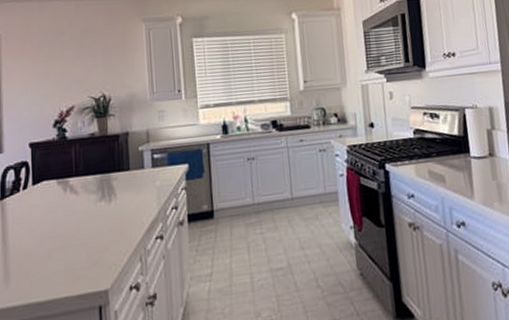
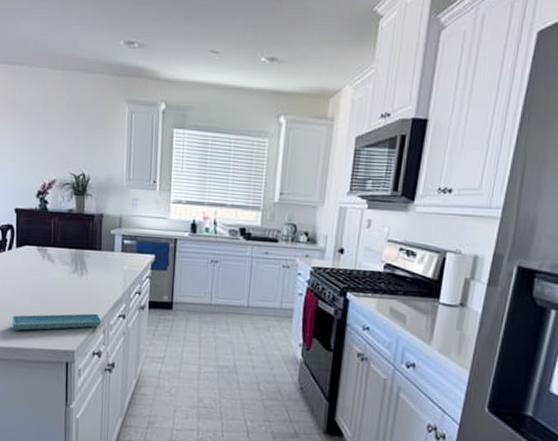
saucer: none [30,240,137,281] -> present [11,313,102,331]

